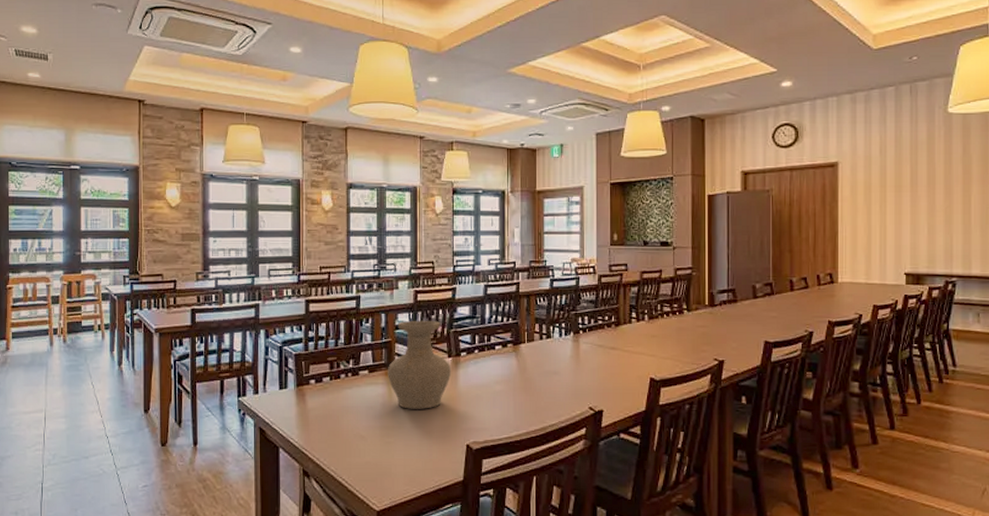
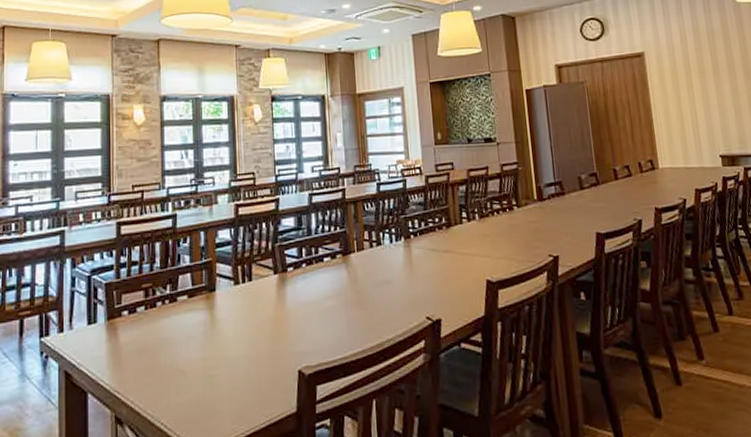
vase: present [387,320,452,409] -> none [208,235,279,336]

